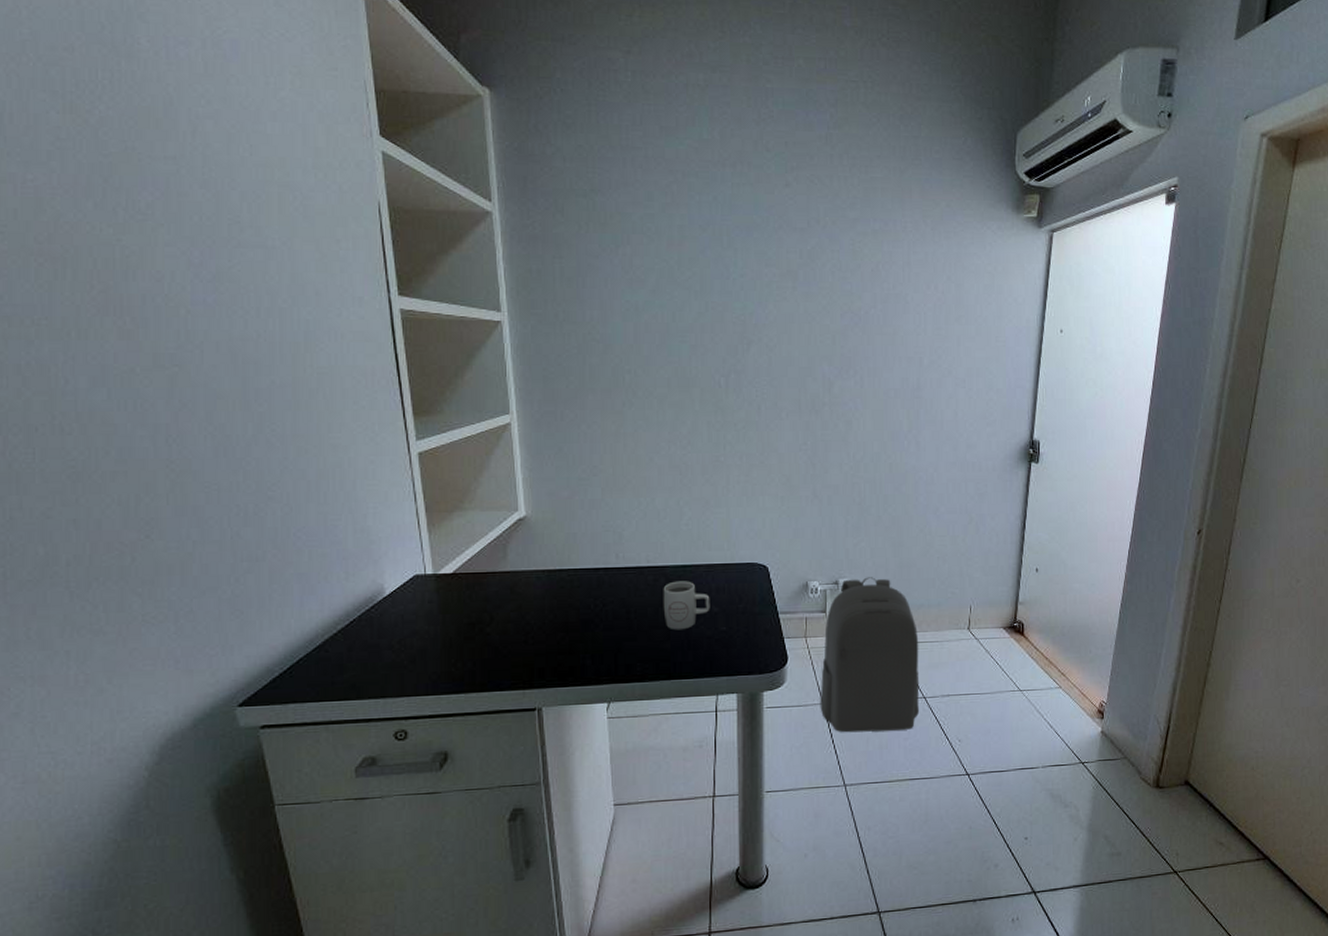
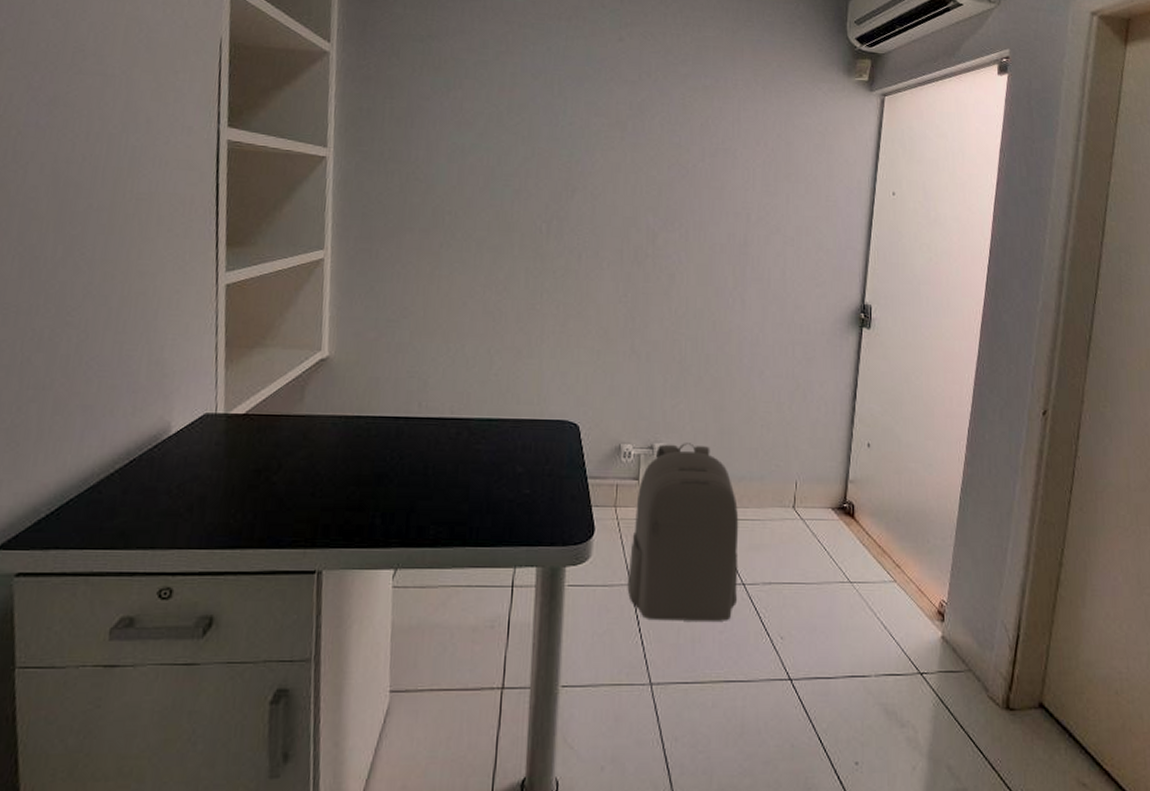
mug: present [663,581,710,630] -> none [463,436,515,491]

